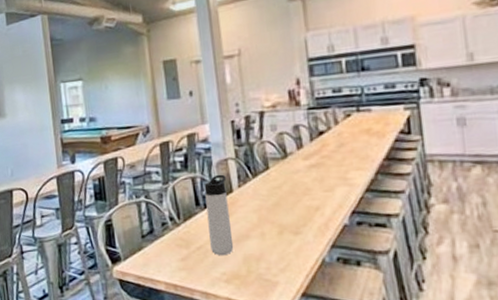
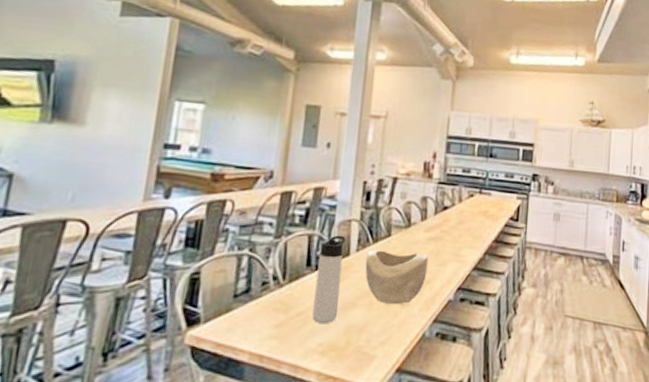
decorative bowl: none [248,181,315,234] -> present [365,250,429,305]

